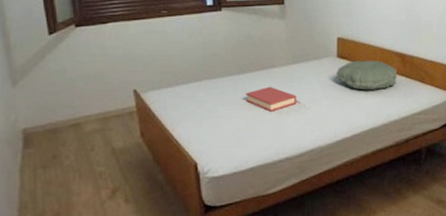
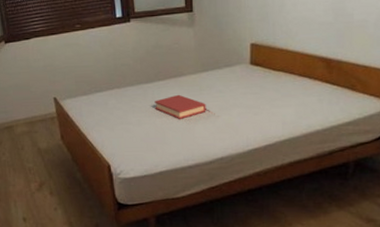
pillow: present [336,60,398,91] -> none [249,66,322,99]

